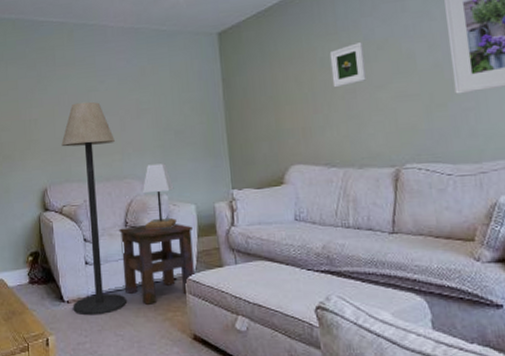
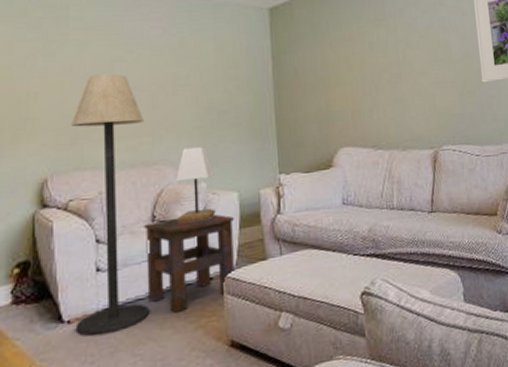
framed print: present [329,42,366,88] -> none [378,30,410,72]

